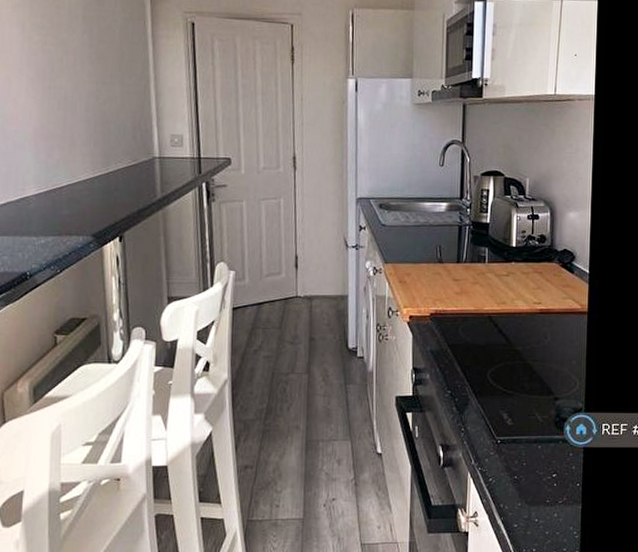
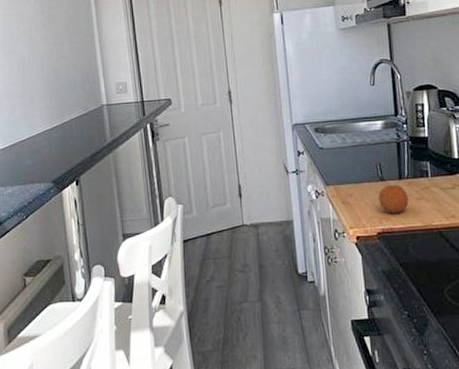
orange: none [435,267,464,296] -> present [378,184,409,214]

